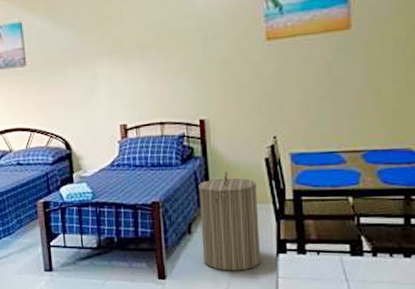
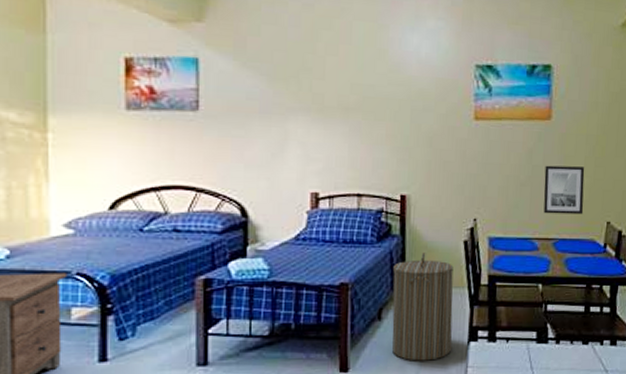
wall art: none [347,73,396,126] -> present [543,165,585,215]

